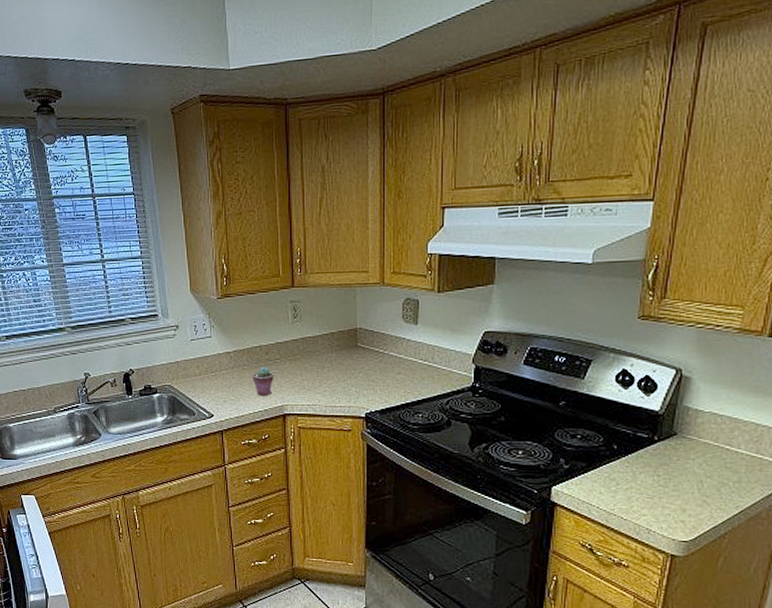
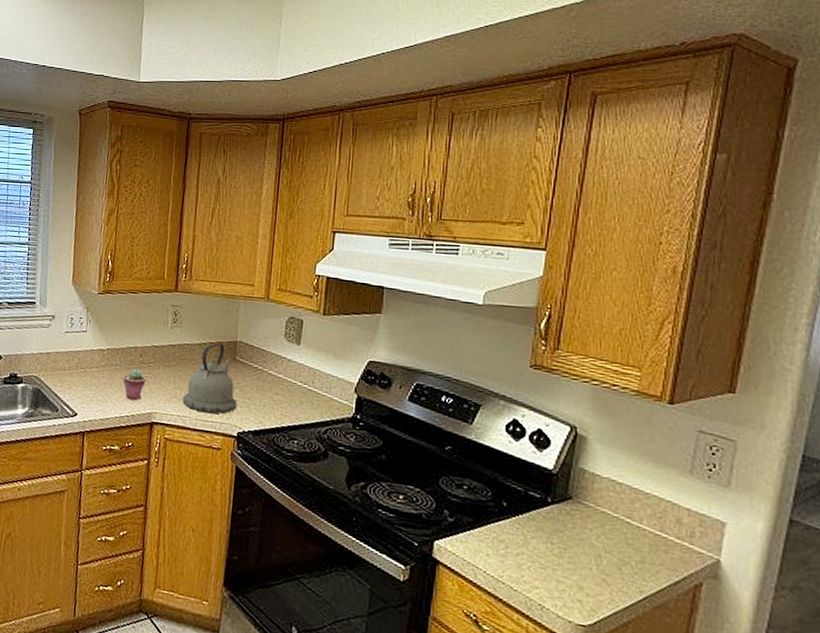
kettle: none [311,332,363,399] -> present [182,343,237,414]

